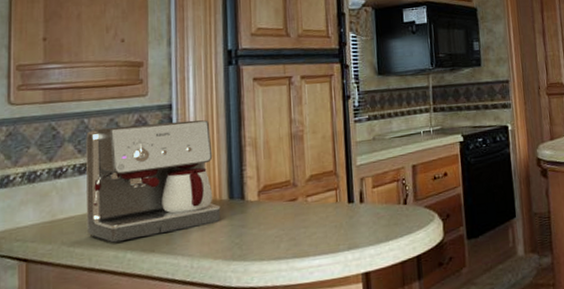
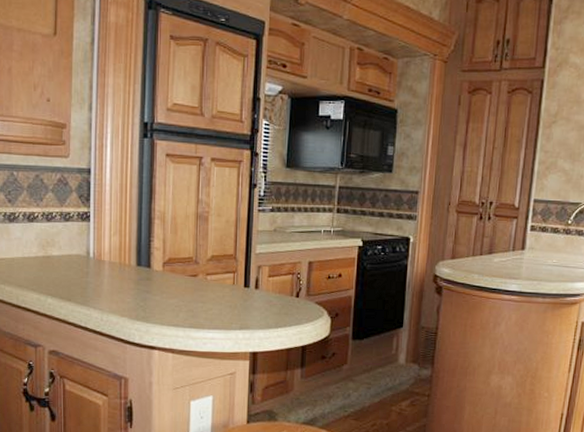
coffee maker: present [86,120,221,243] -> none [14,182,129,287]

